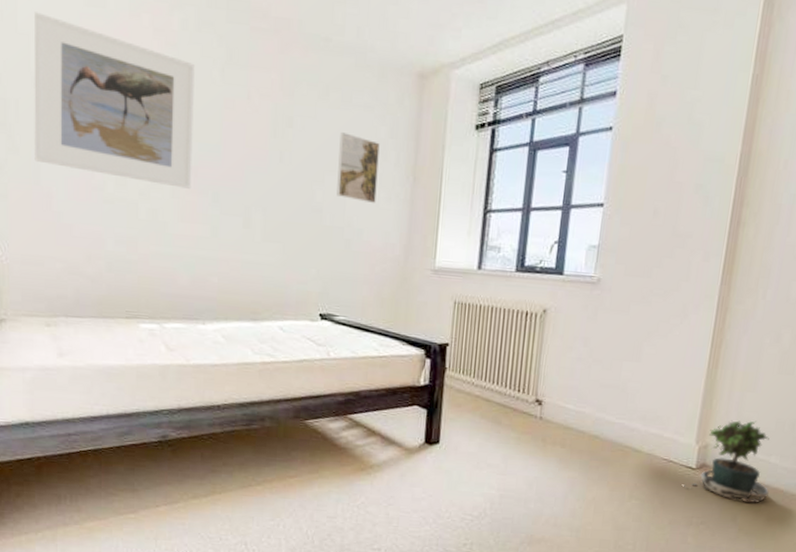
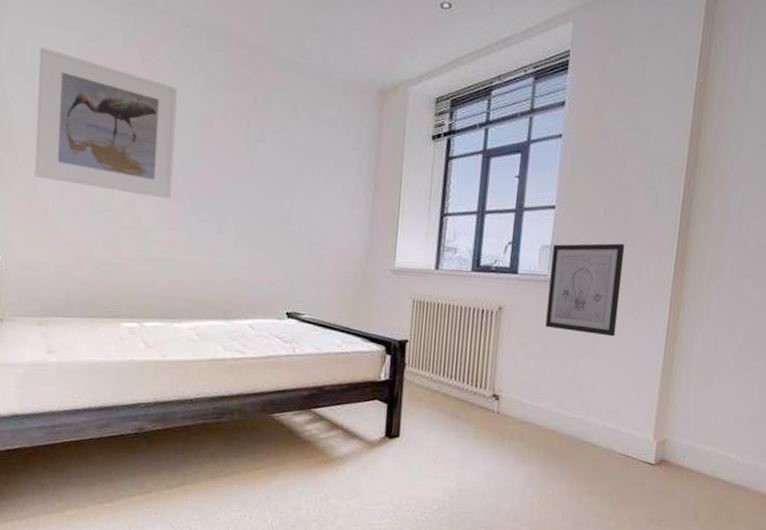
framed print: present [336,132,380,204] -> none [303,145,343,210]
wall art: none [590,244,674,341] -> present [545,243,625,337]
potted plant: present [684,420,769,503] -> none [643,415,731,500]

